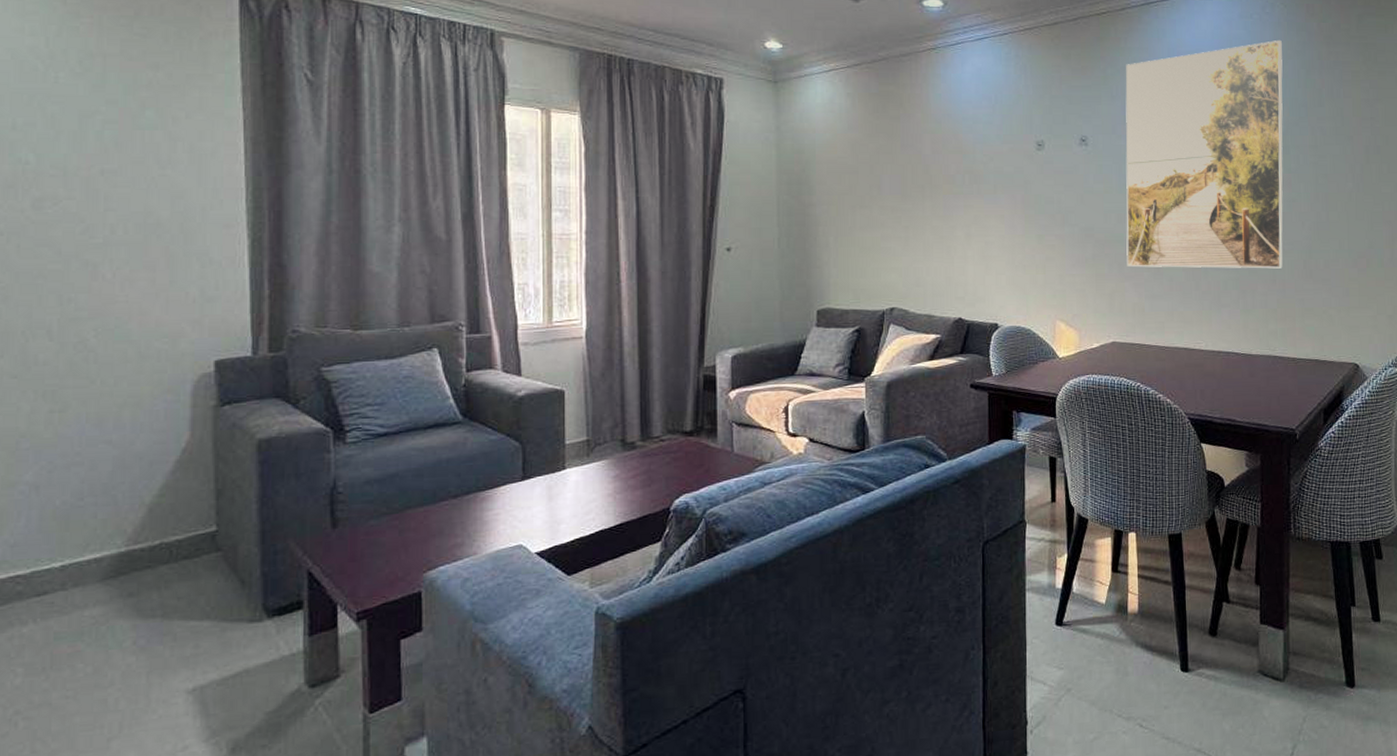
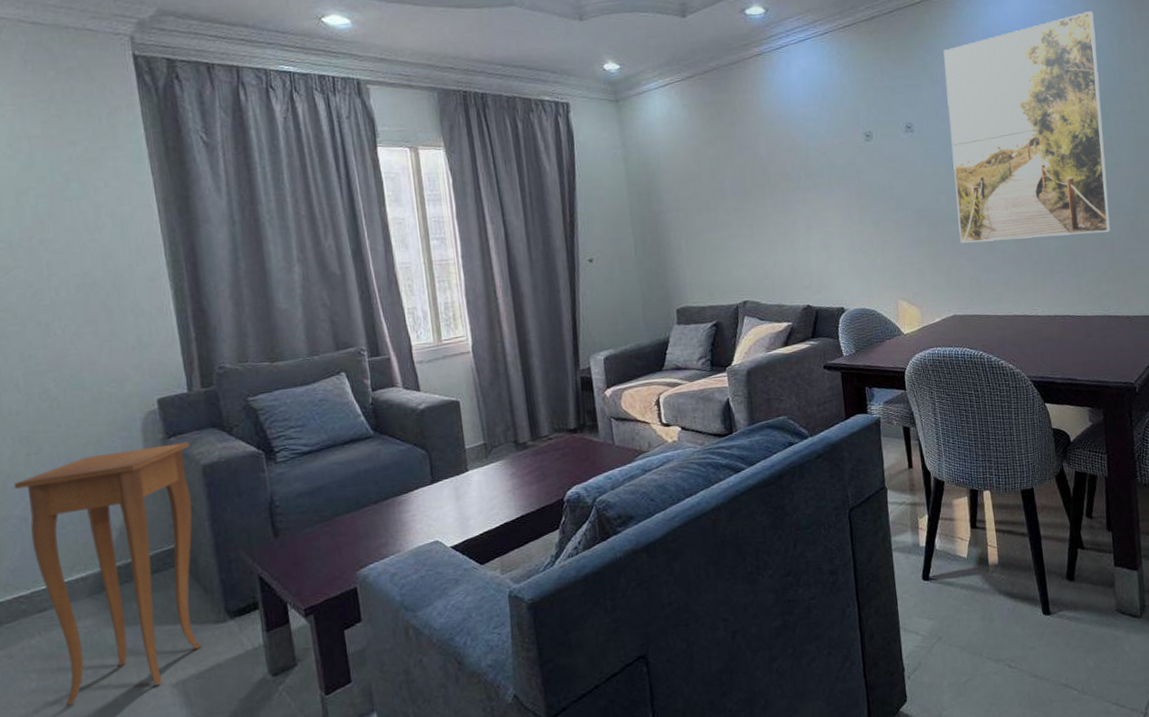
side table: none [28,412,246,709] -> present [13,442,202,706]

